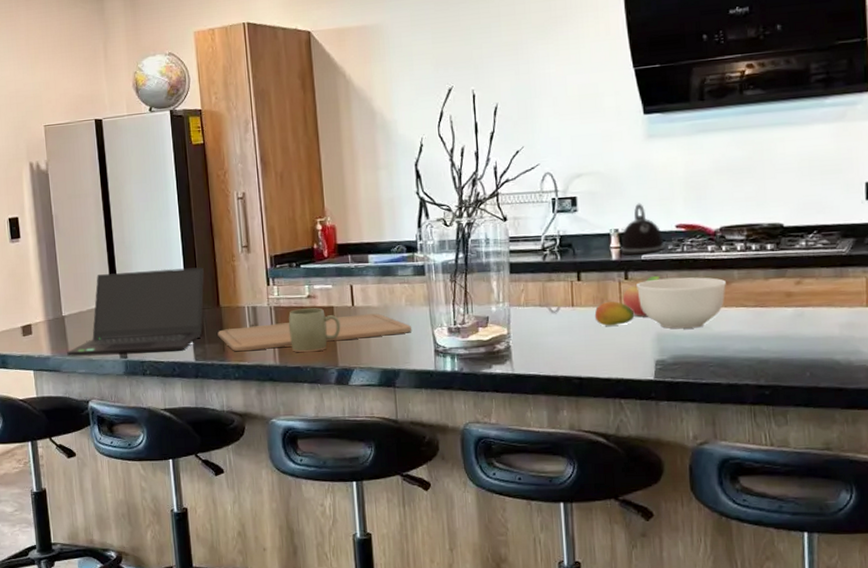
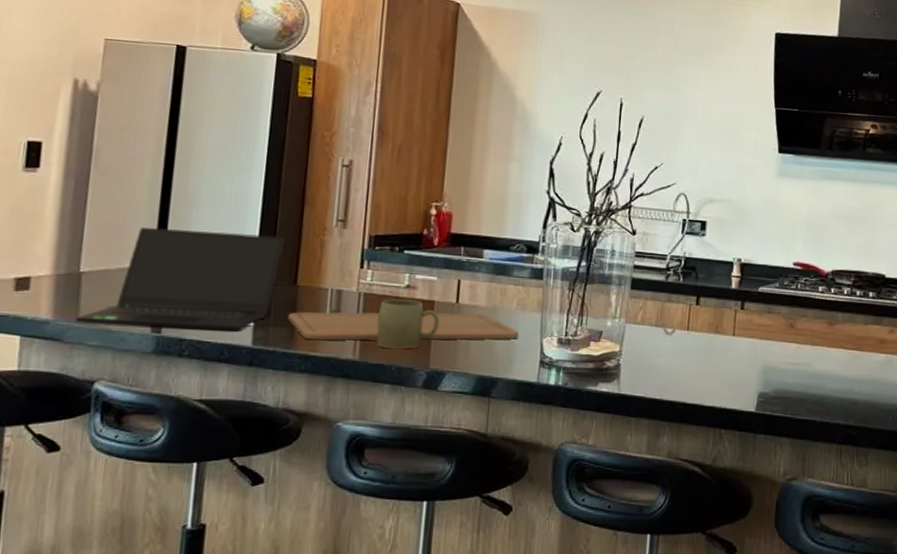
fruit: present [594,301,635,326] -> none [707,328,746,354]
kettle: present [621,203,665,256] -> none [741,236,781,288]
fruit: present [623,276,660,317] -> none [736,309,773,348]
bowl: present [637,277,726,329] -> none [750,312,831,365]

